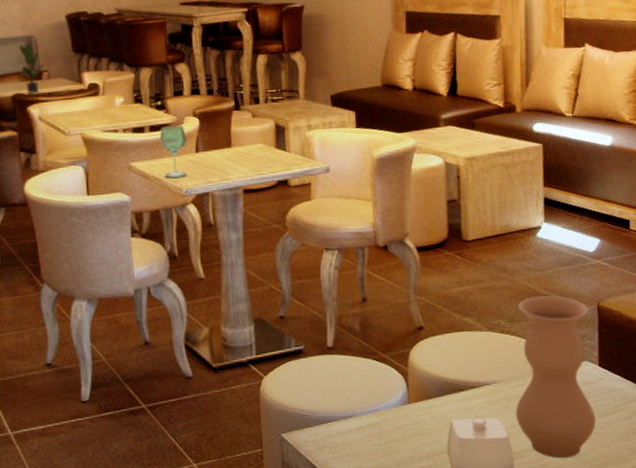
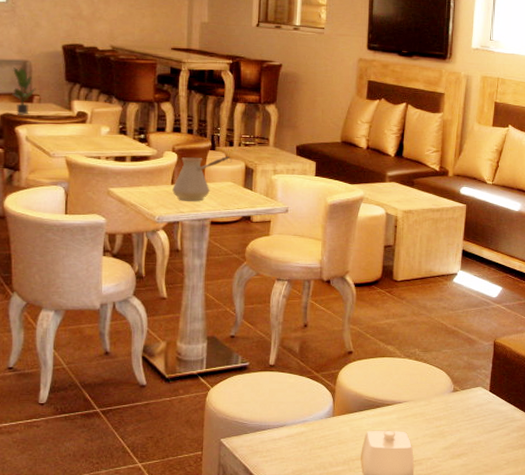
wine glass: present [159,125,188,178] -> none [138,157,165,205]
coffee pot: none [198,115,260,170] -> present [172,156,232,202]
vase: present [515,295,596,458] -> none [419,331,487,466]

